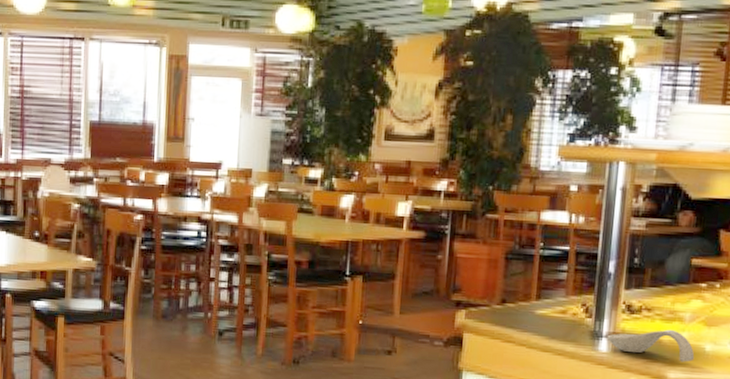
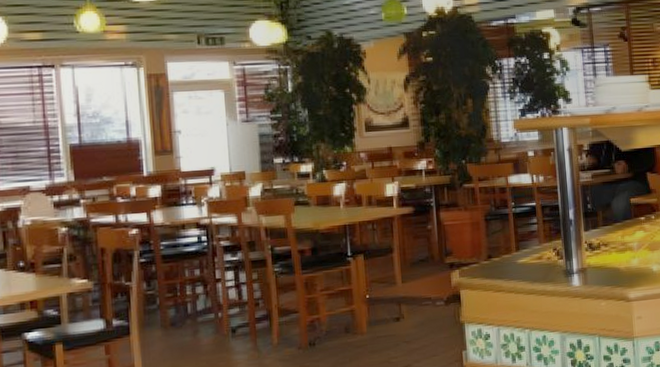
spoon rest: present [607,329,695,362] -> none [577,258,646,283]

